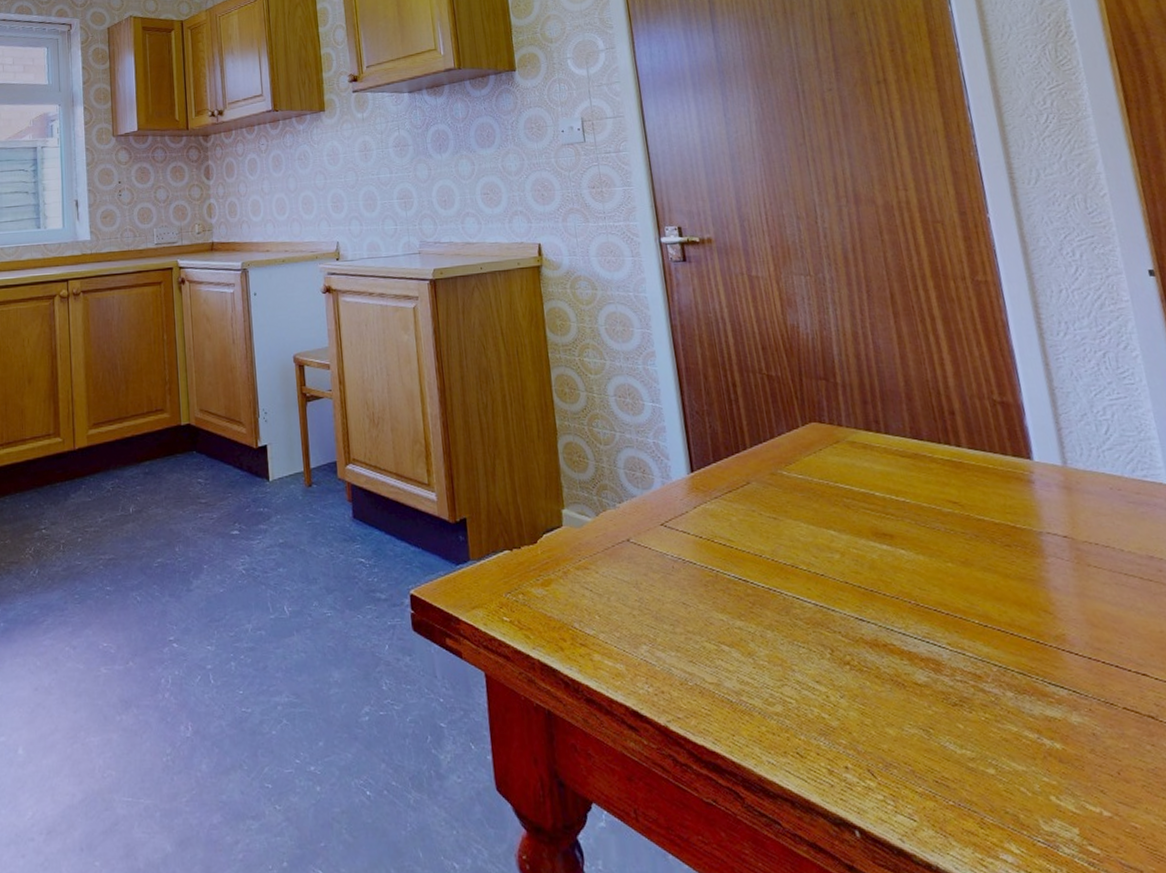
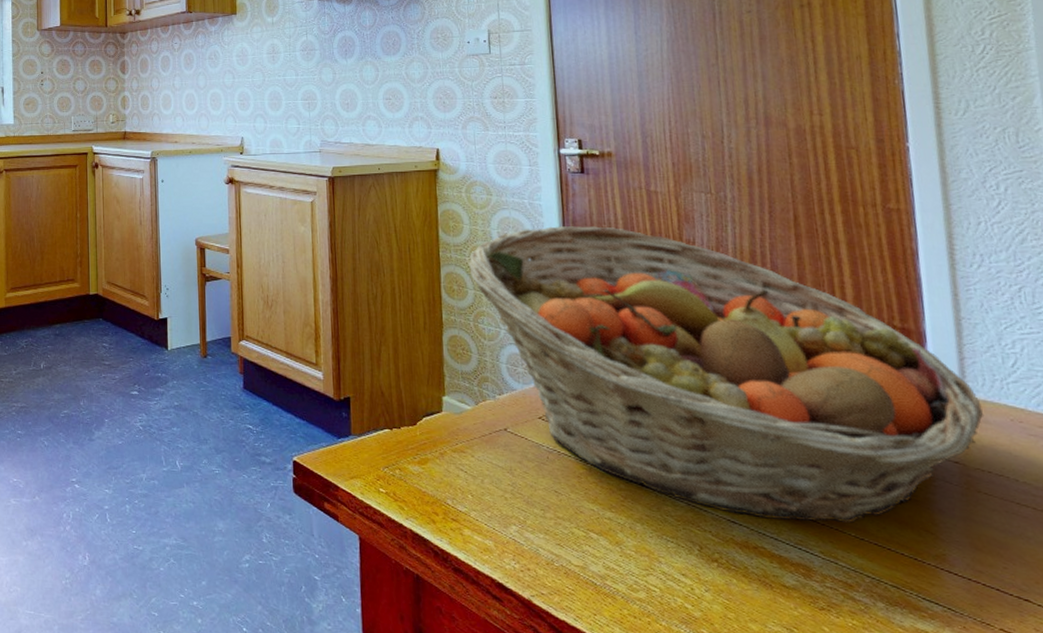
fruit basket: none [578,316,1086,613] -> present [469,226,985,524]

